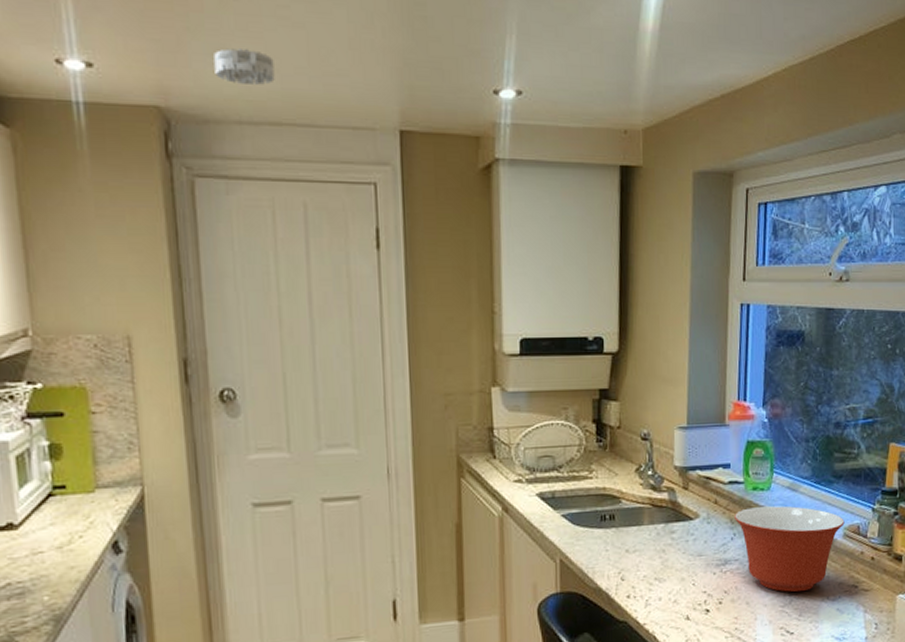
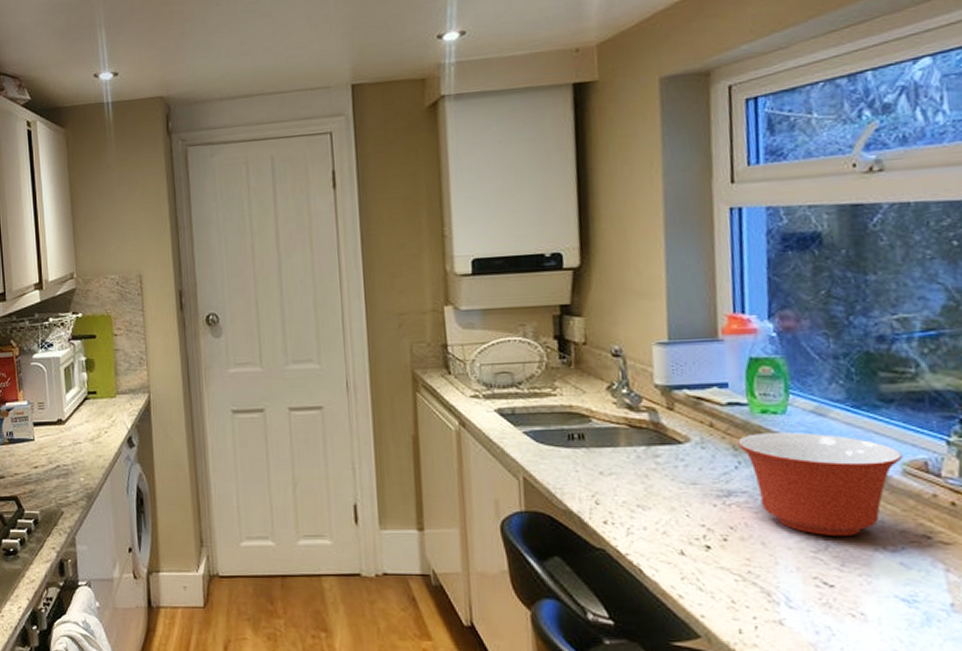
smoke detector: present [214,48,275,85] -> none [201,41,248,70]

